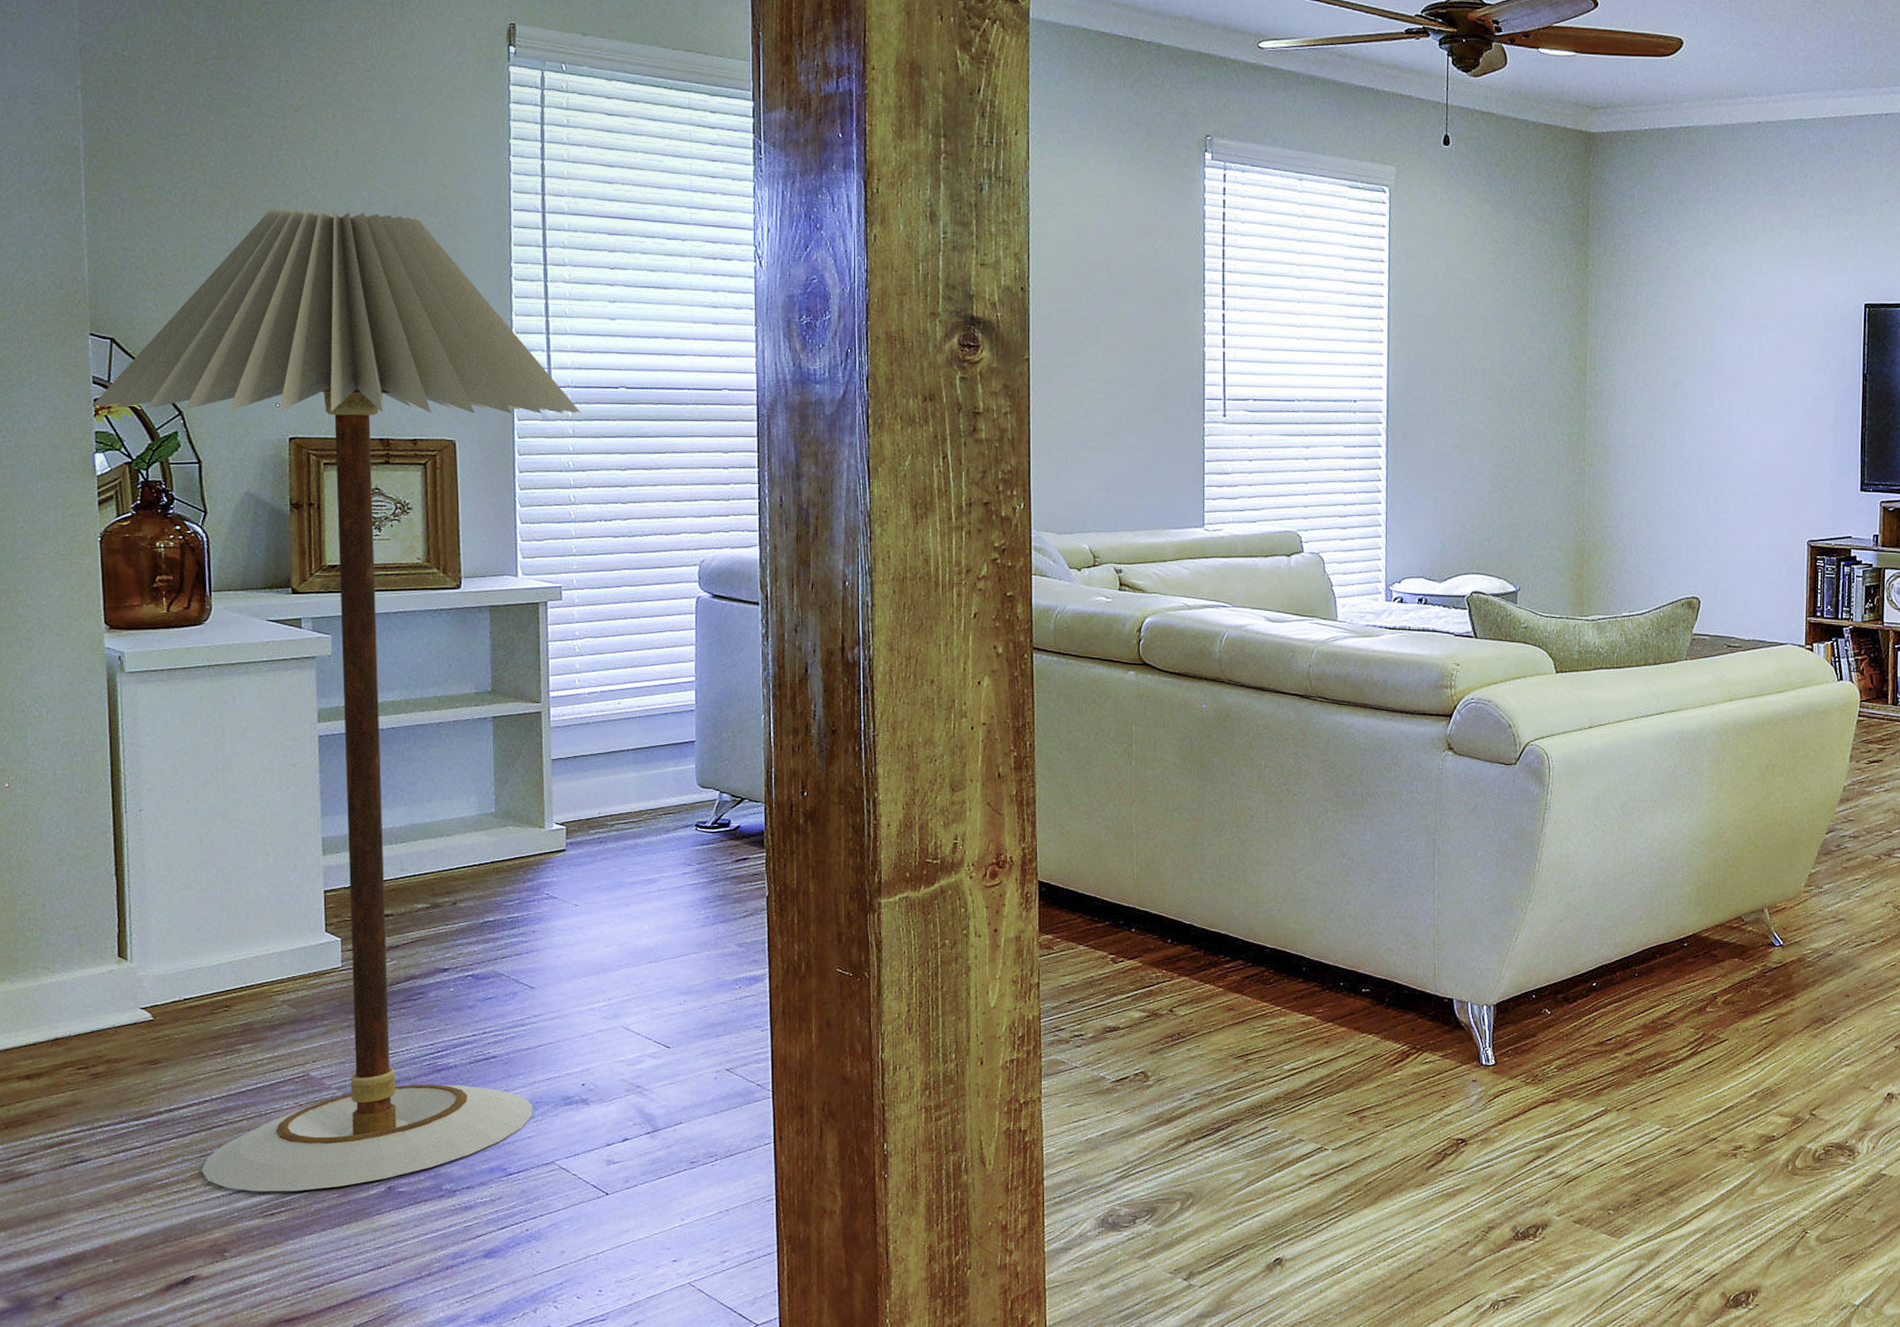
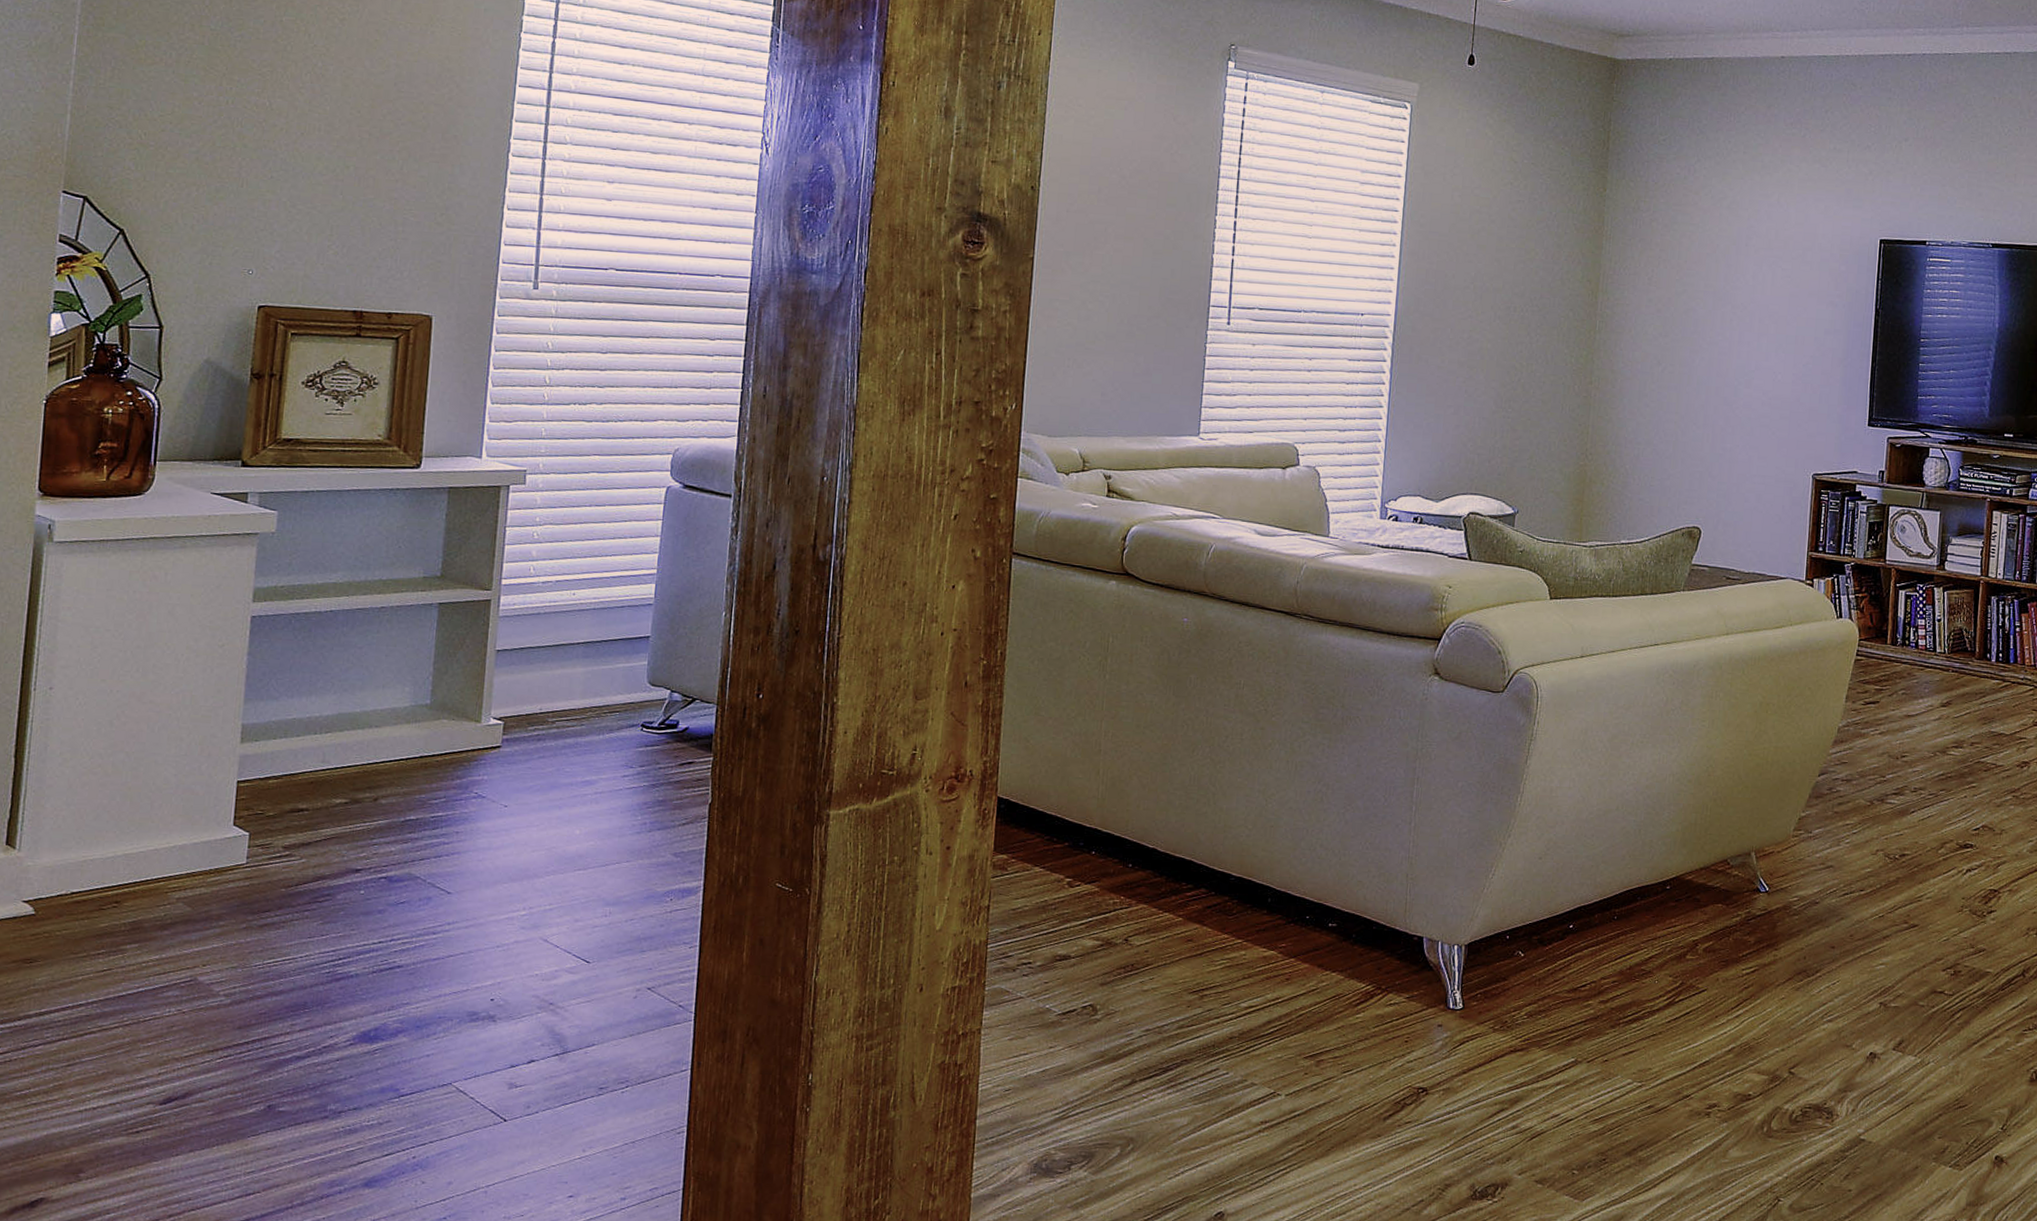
floor lamp: present [92,208,581,1192] -> none [55,74,566,1107]

